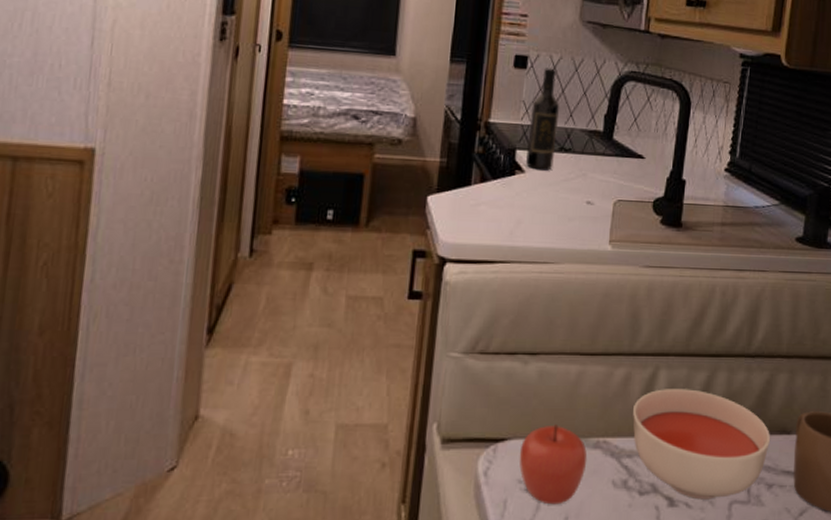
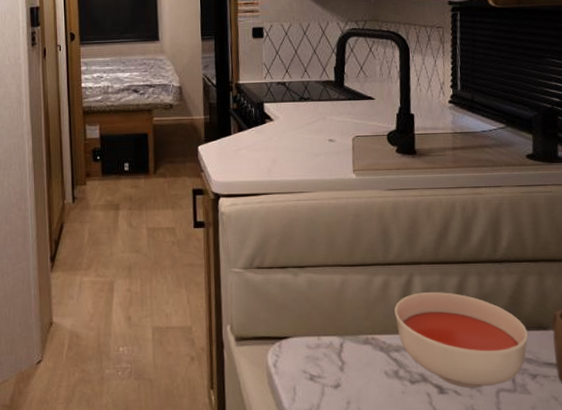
fruit: present [519,424,588,505] -> none [300,324,360,391]
wine bottle: present [526,68,560,170] -> none [271,34,297,118]

